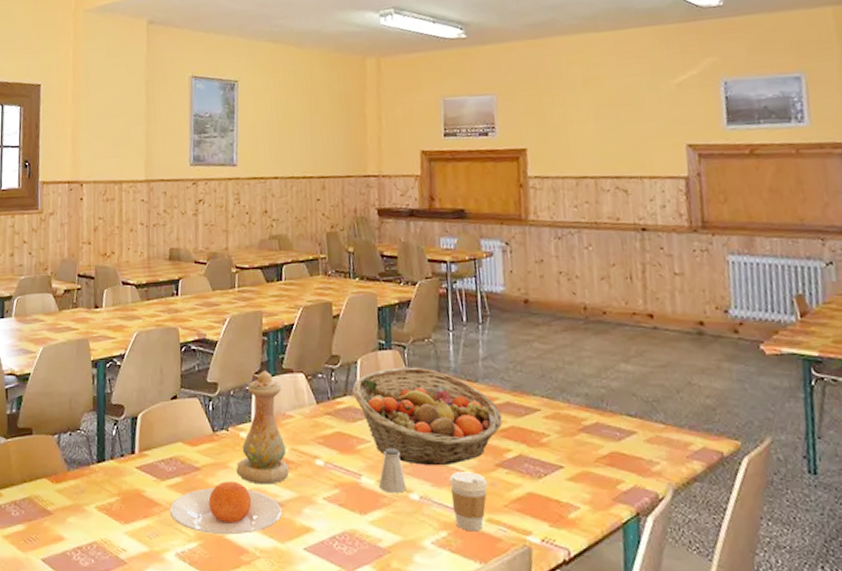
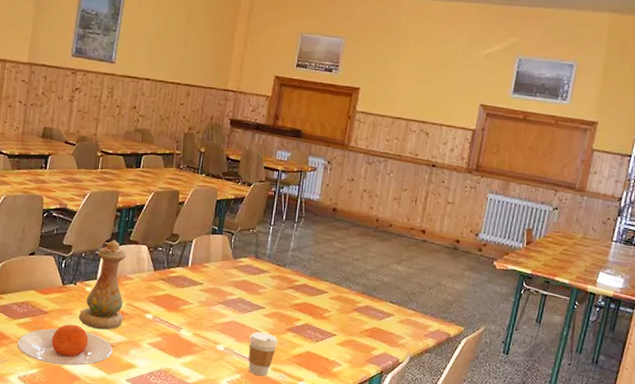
fruit basket: present [352,367,503,466] -> none [185,249,299,327]
saltshaker: present [379,447,407,493] -> none [194,309,216,344]

